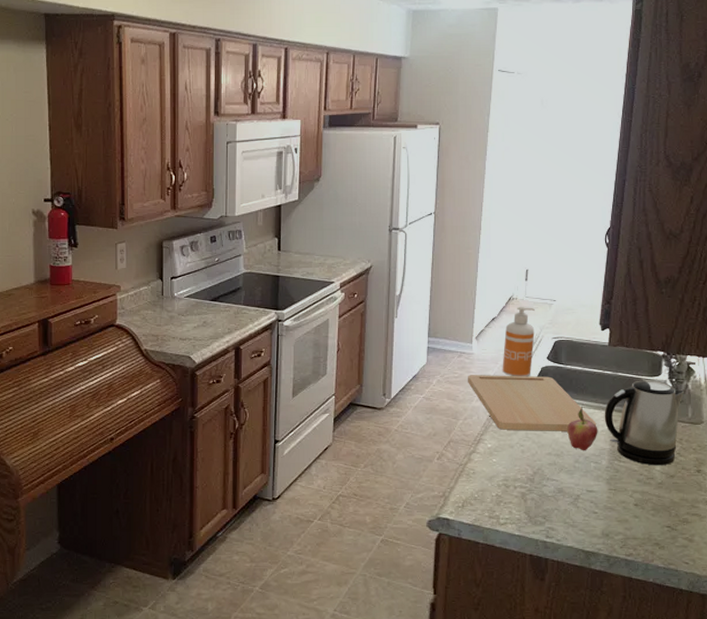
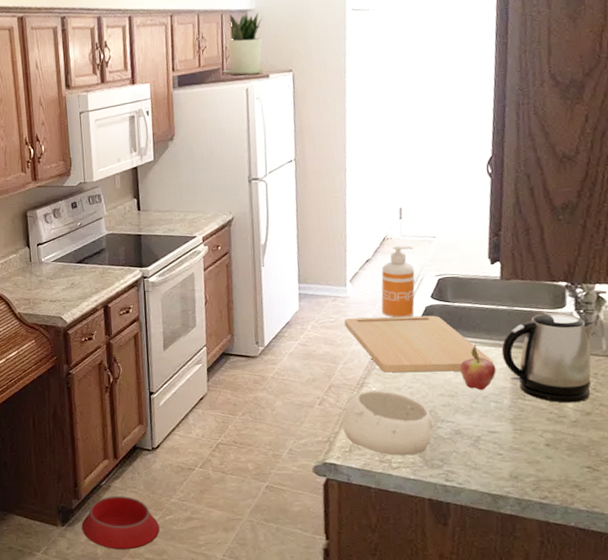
pet bowl: none [193,548,273,604] -> present [81,496,160,550]
planter: none [373,59,416,124] -> present [223,13,264,76]
bowl: none [458,447,540,512] -> present [342,390,434,456]

